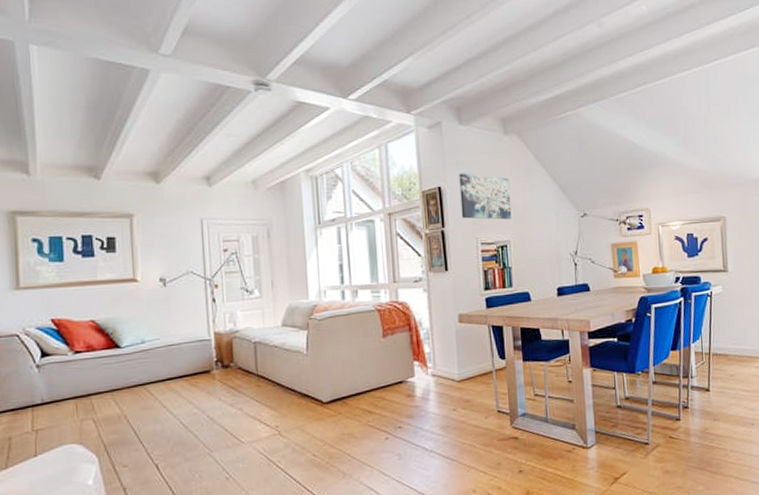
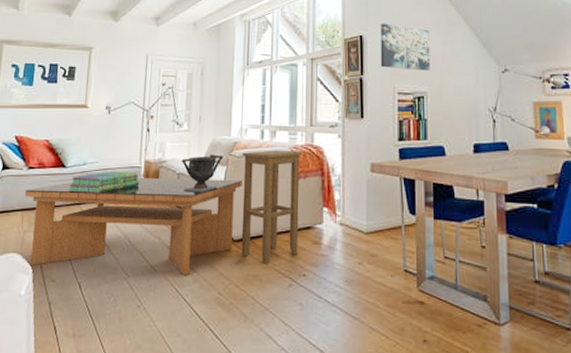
coffee table: none [74,342,327,454] -> present [24,178,242,276]
stack of books: none [128,345,212,373] -> present [68,171,140,193]
decorative urn: none [256,319,303,360] -> present [181,154,223,192]
stool: none [323,309,392,422] -> present [241,150,303,264]

